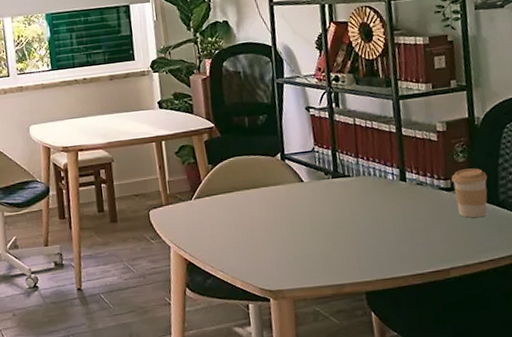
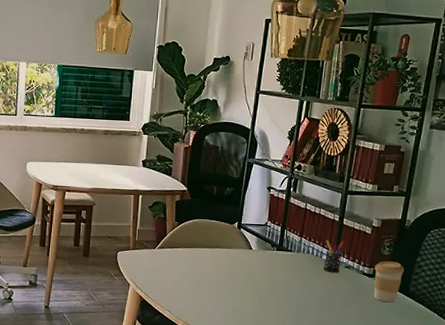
pen holder: none [387,154,412,194] -> present [323,240,344,273]

